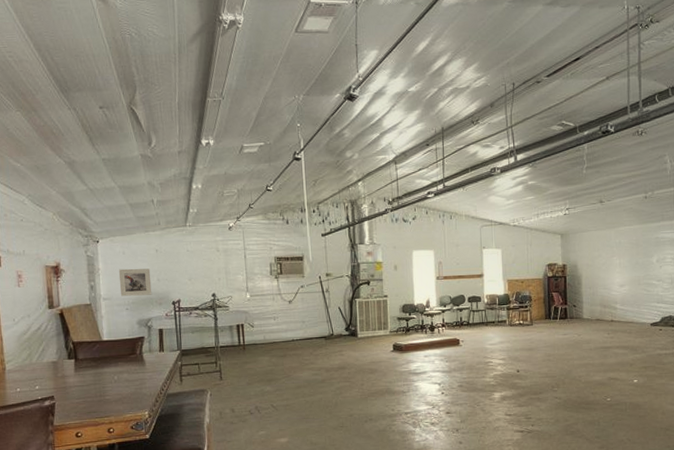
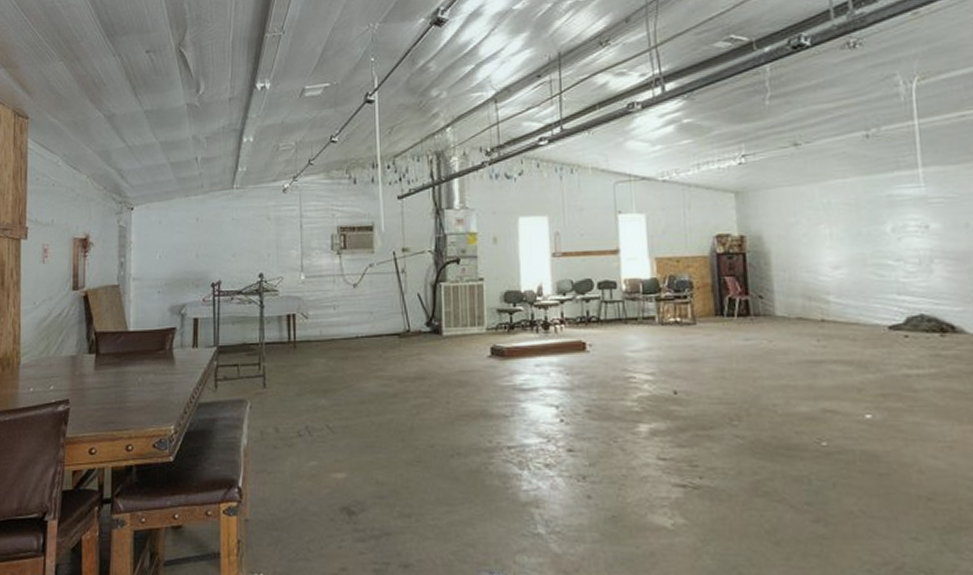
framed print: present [118,268,152,296] -> none [152,241,189,276]

